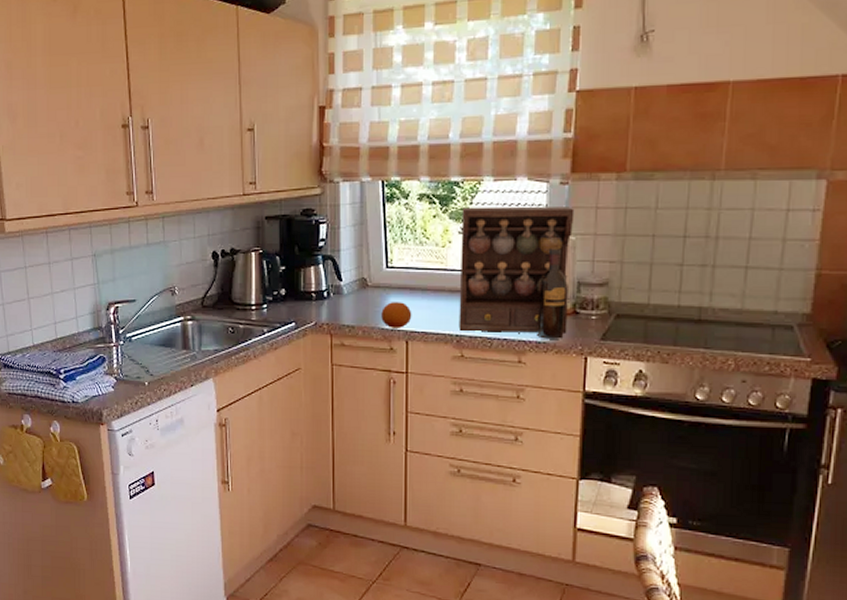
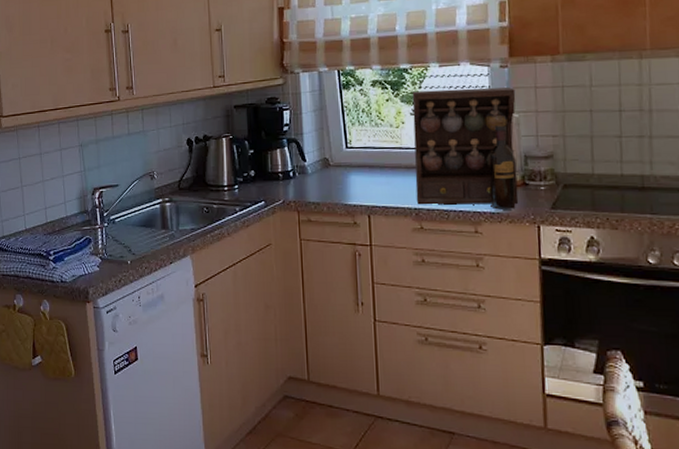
fruit: present [381,302,412,328] -> none [344,179,373,204]

